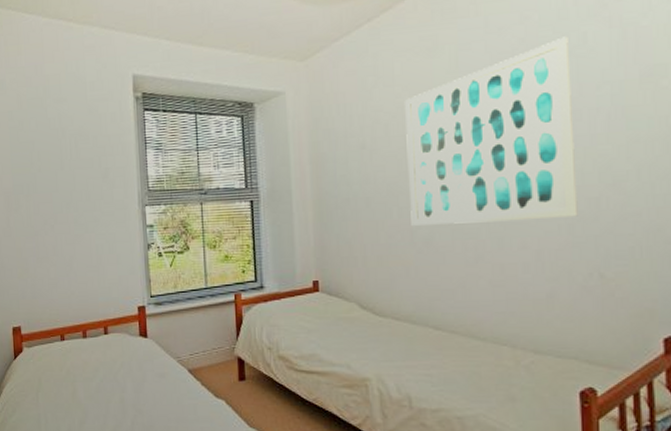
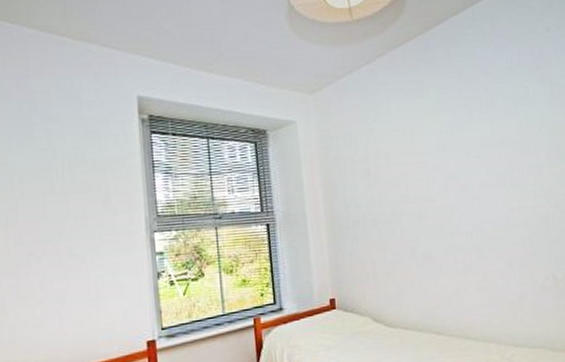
wall art: present [405,36,578,226] -> none [401,89,535,243]

